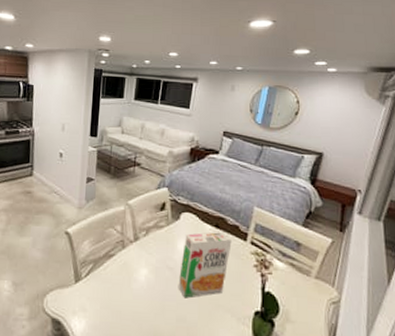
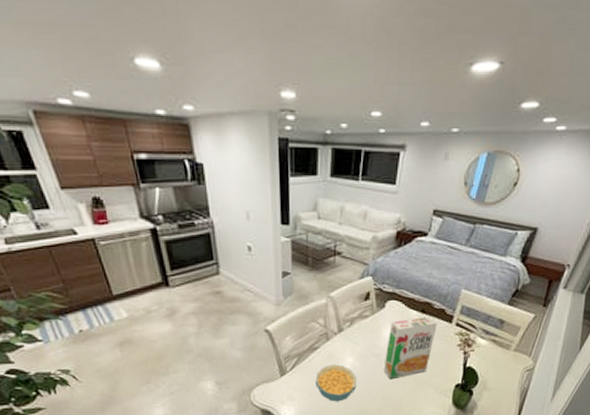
cereal bowl: none [109,274,151,319] -> present [315,364,357,402]

